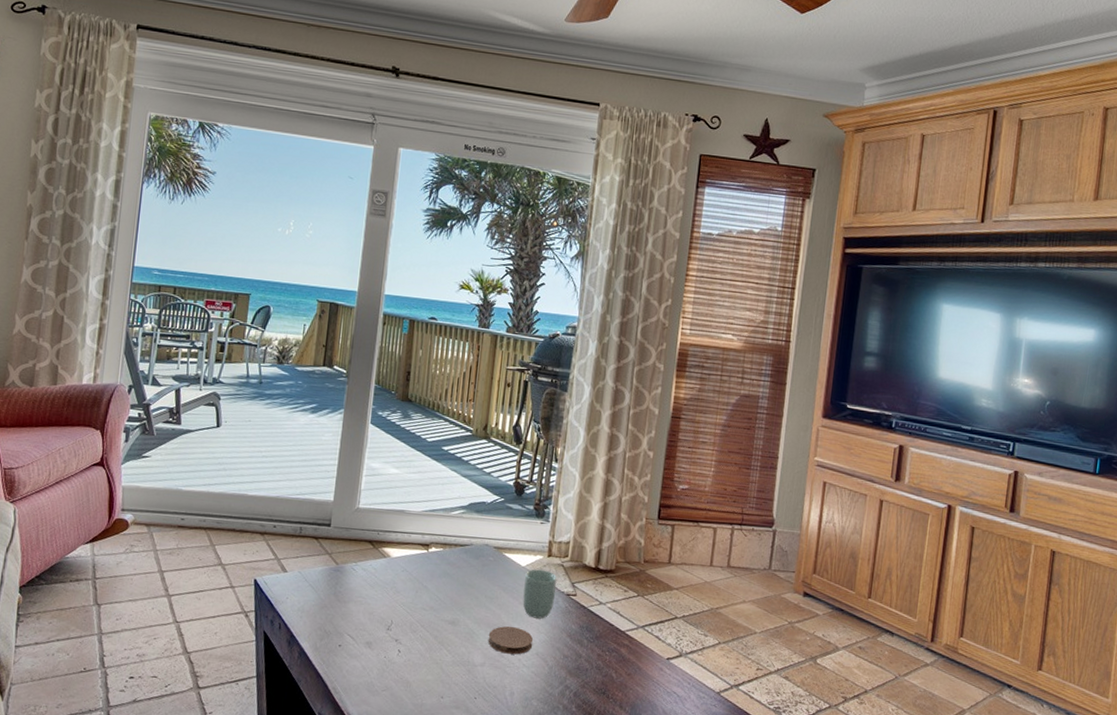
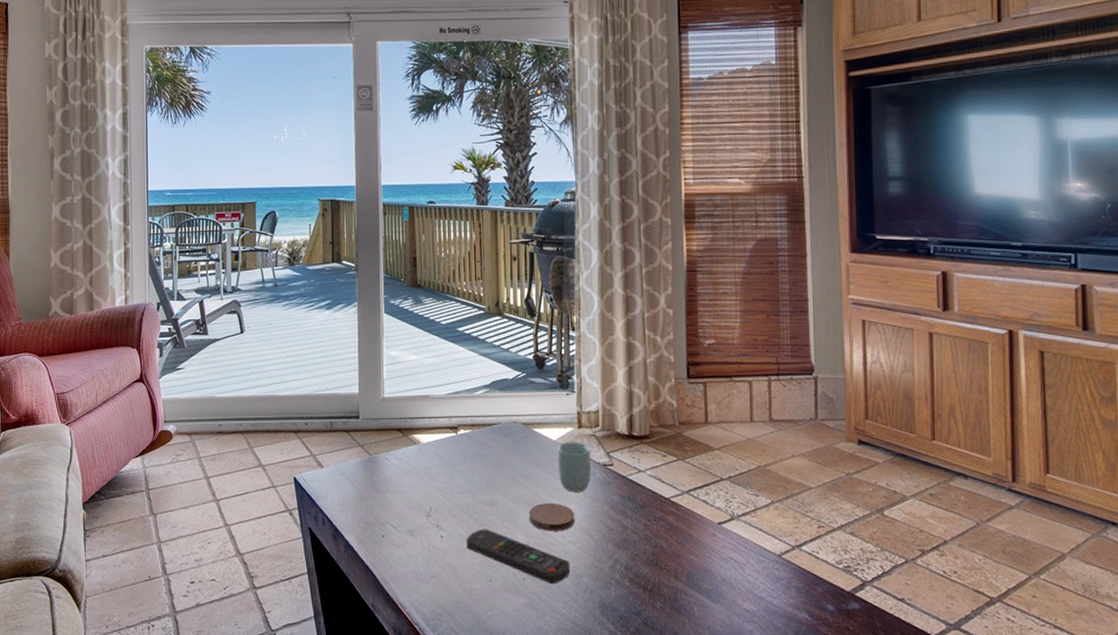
remote control: none [423,646,522,705] -> present [467,529,571,584]

